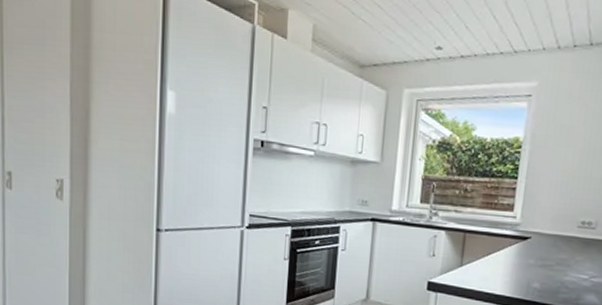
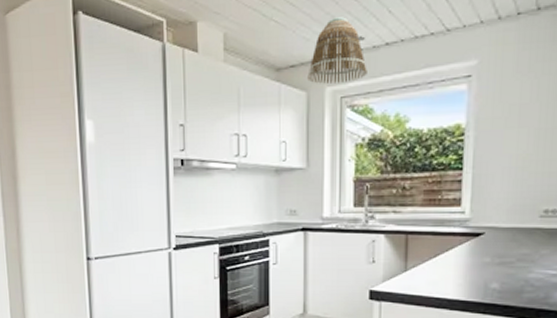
lamp shade: none [388,25,443,87] -> present [307,17,367,84]

